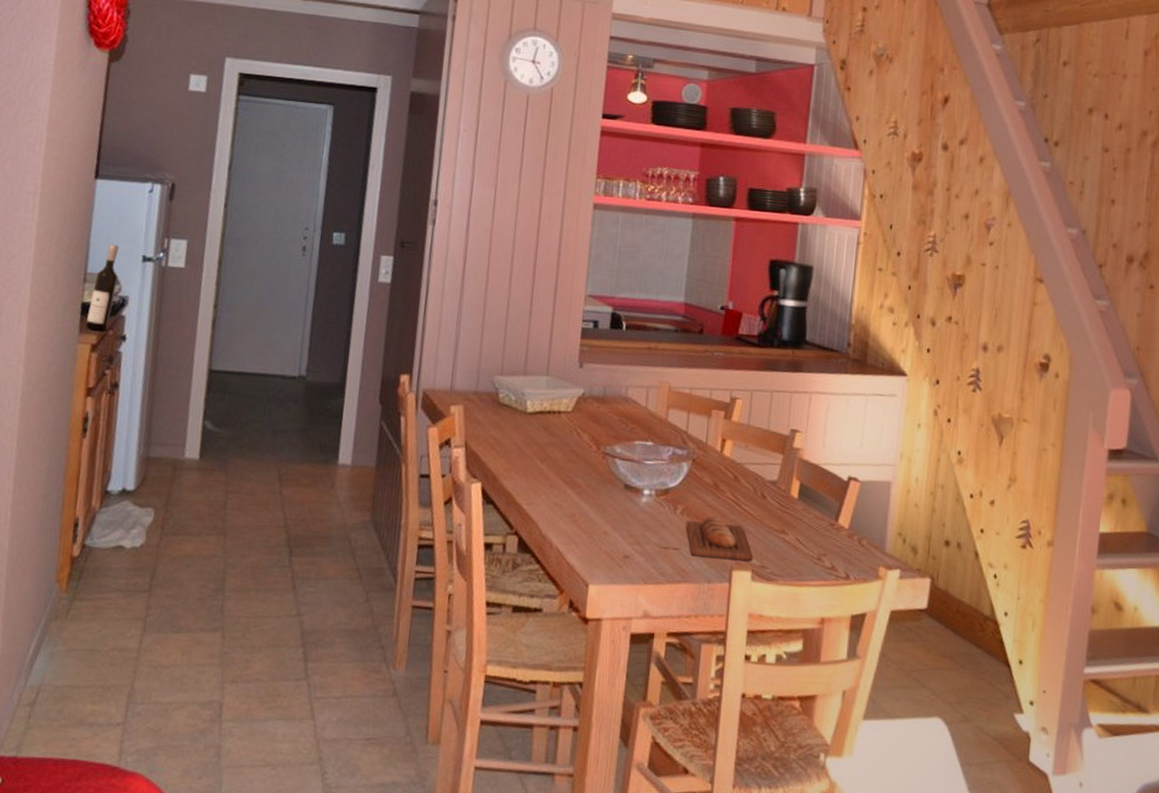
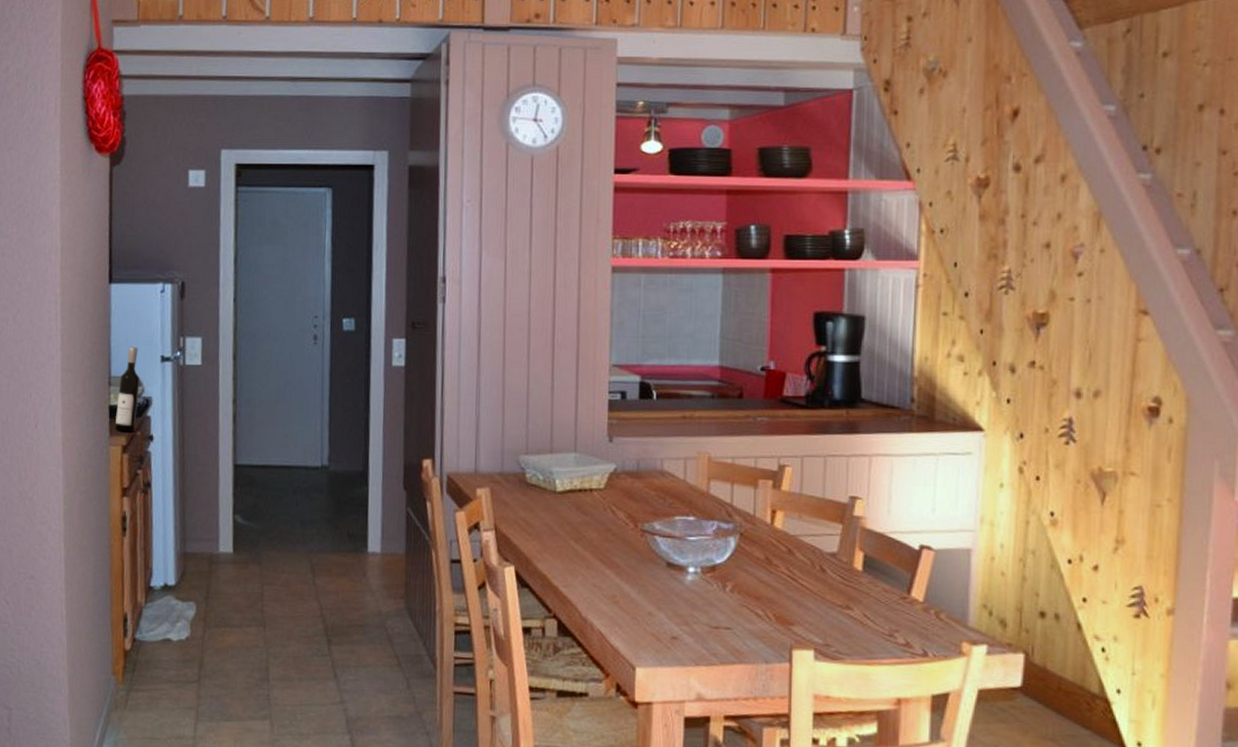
bread loaf: present [686,515,752,562] -> none [737,592,814,640]

